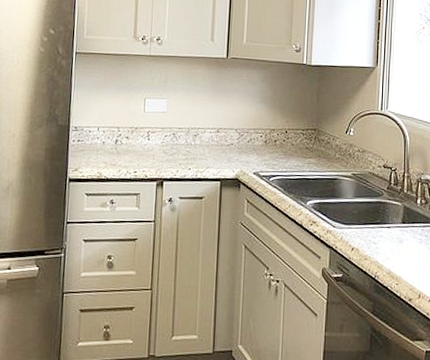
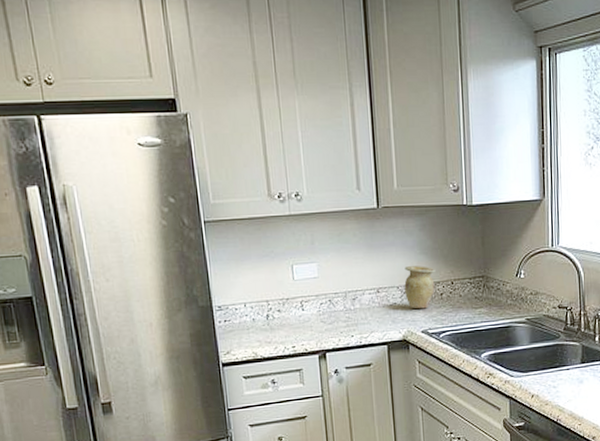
vase: none [242,112,272,153] -> present [404,266,435,309]

